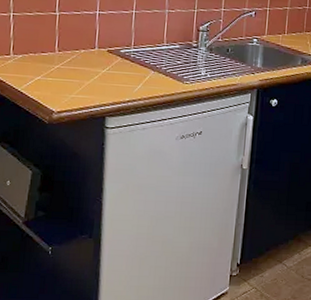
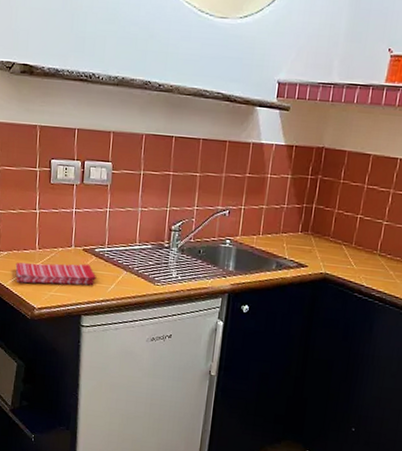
dish towel: none [31,65,123,87] -> present [15,262,97,286]

